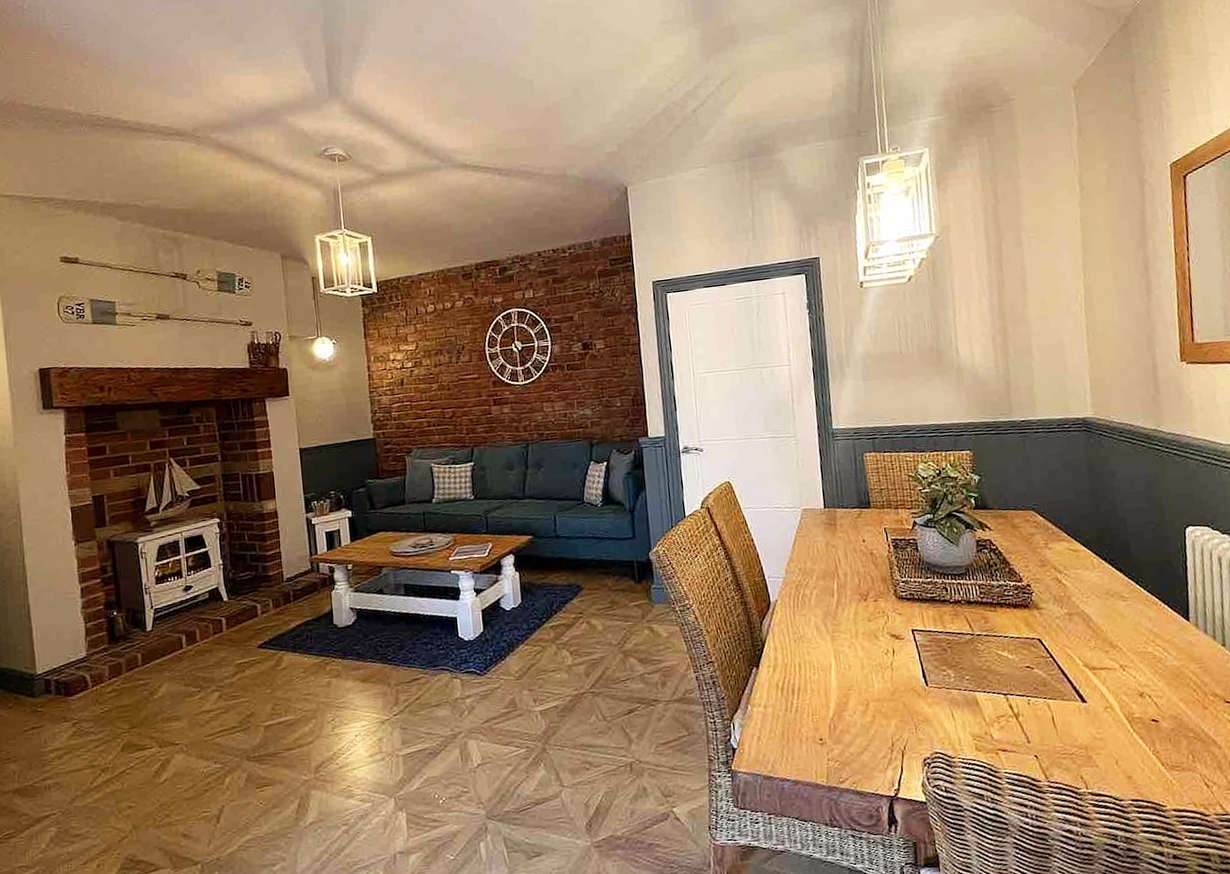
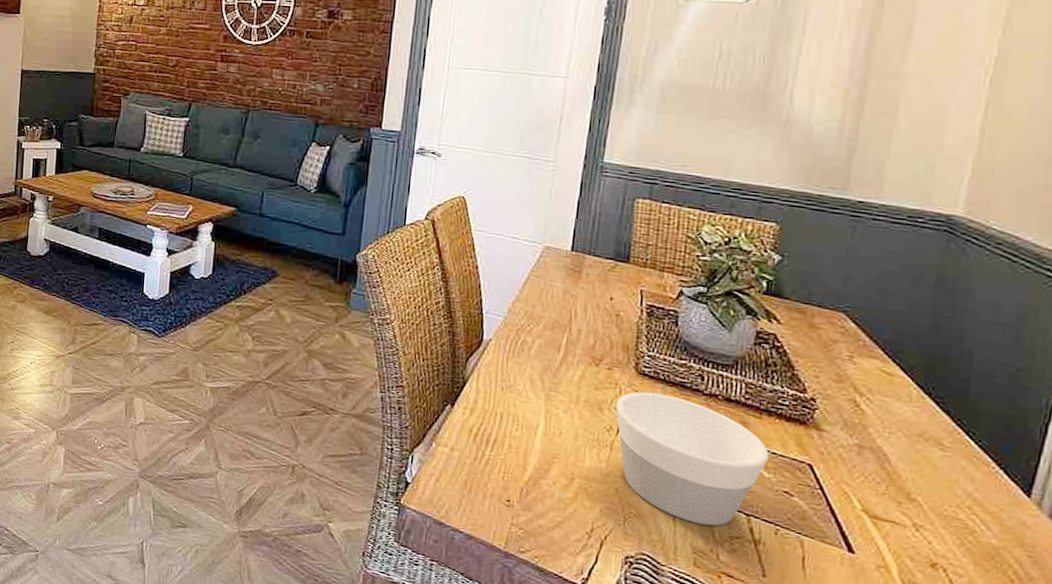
bowl: none [886,610,1009,714] -> present [615,391,769,526]

